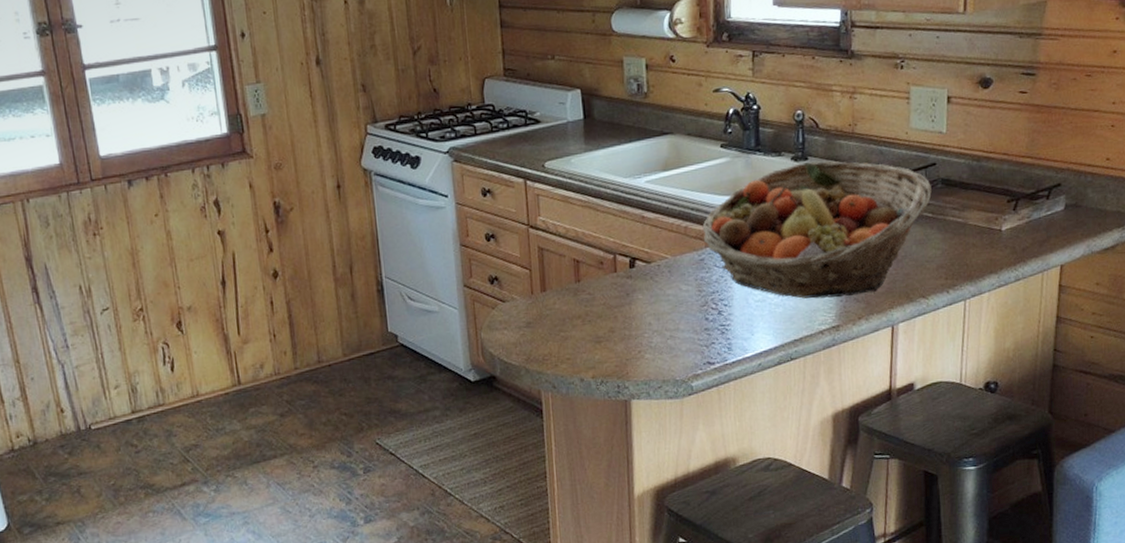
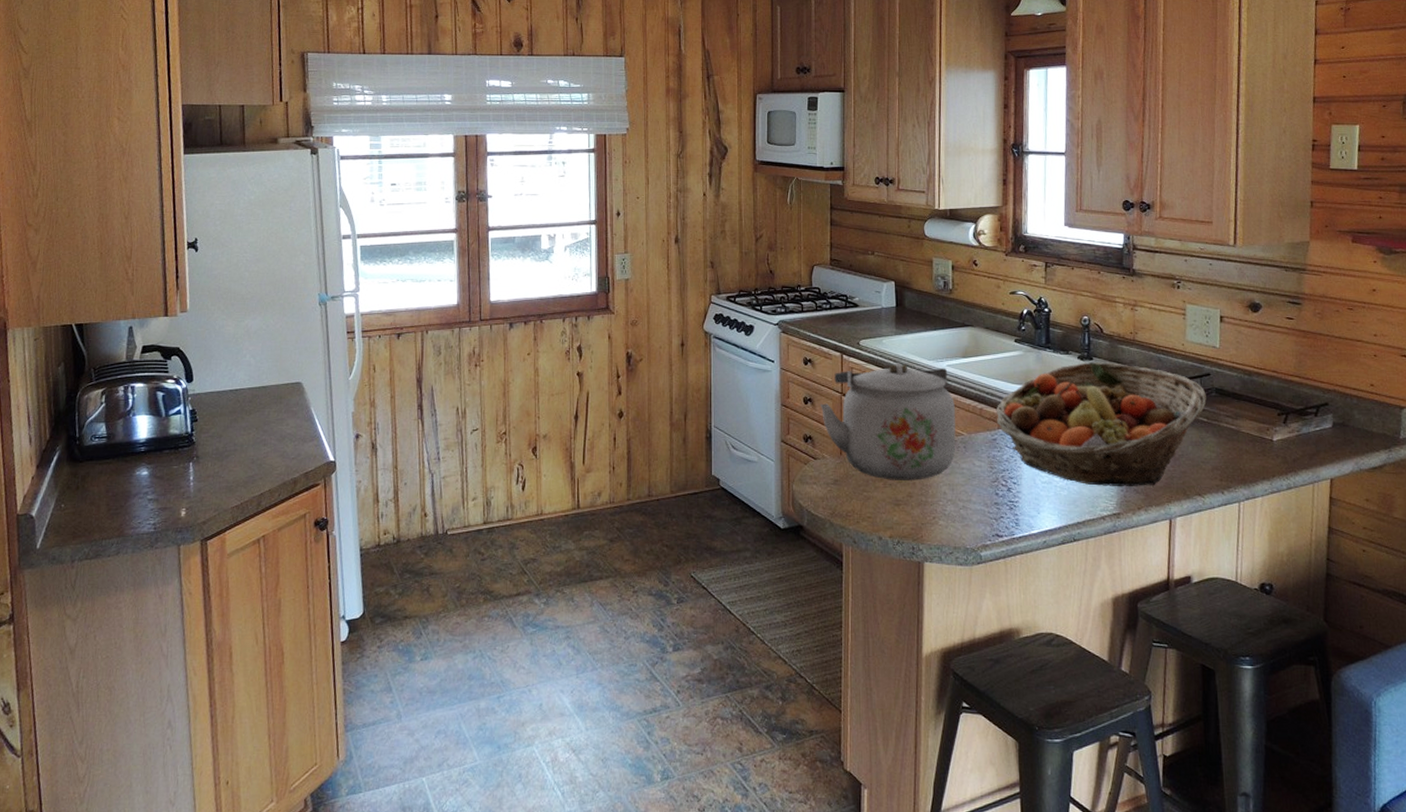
kettle: none [505,184,660,317] -> present [820,363,956,481]

